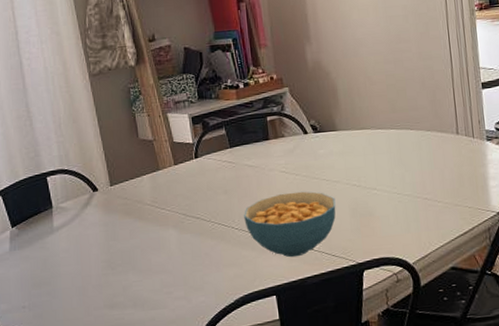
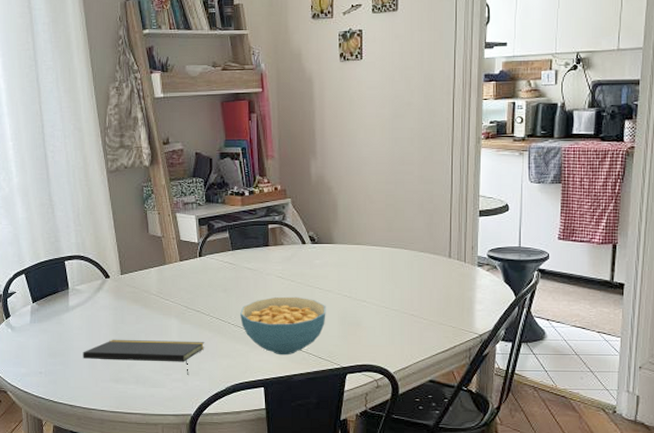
notepad: none [71,252,208,291] -> present [83,339,205,375]

